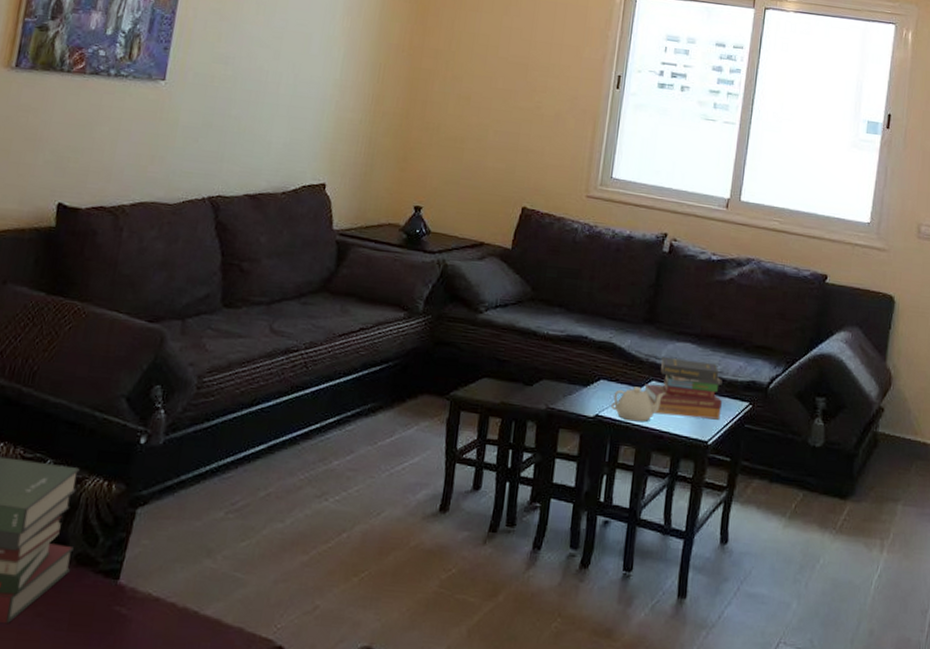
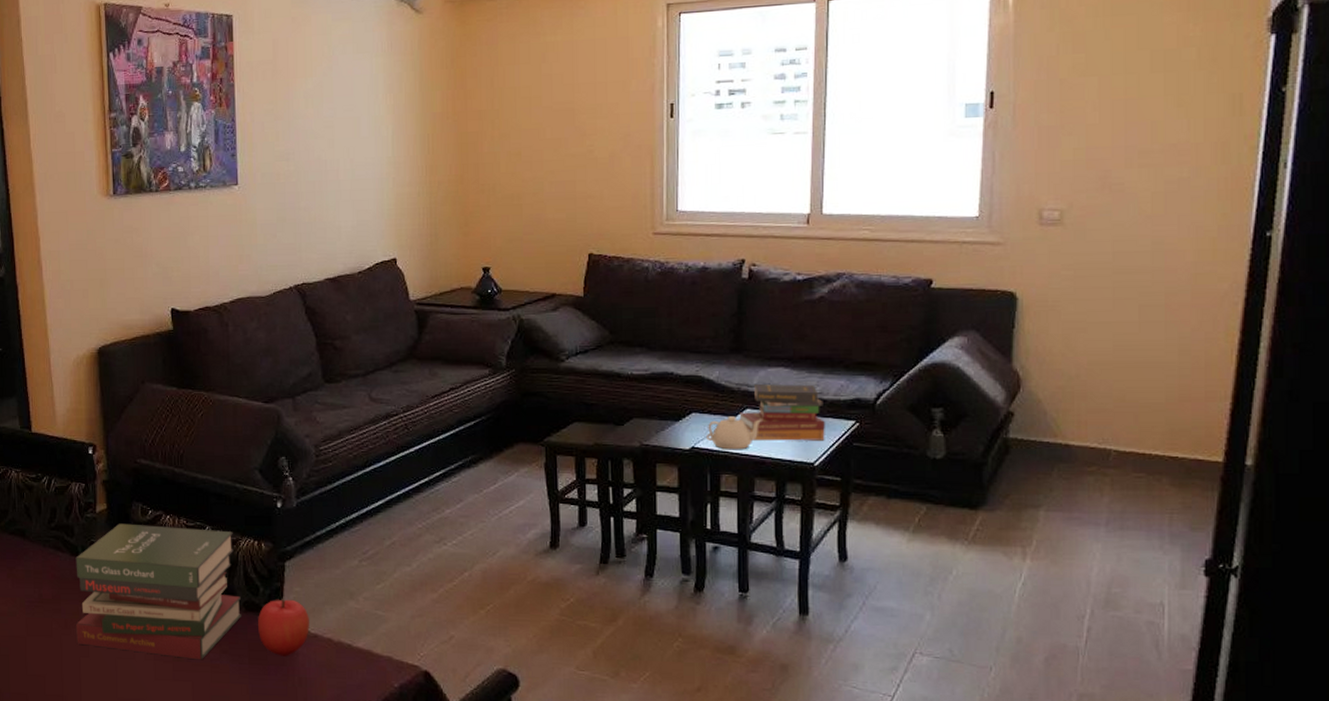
fruit: none [86,553,154,623] -> present [258,599,309,656]

